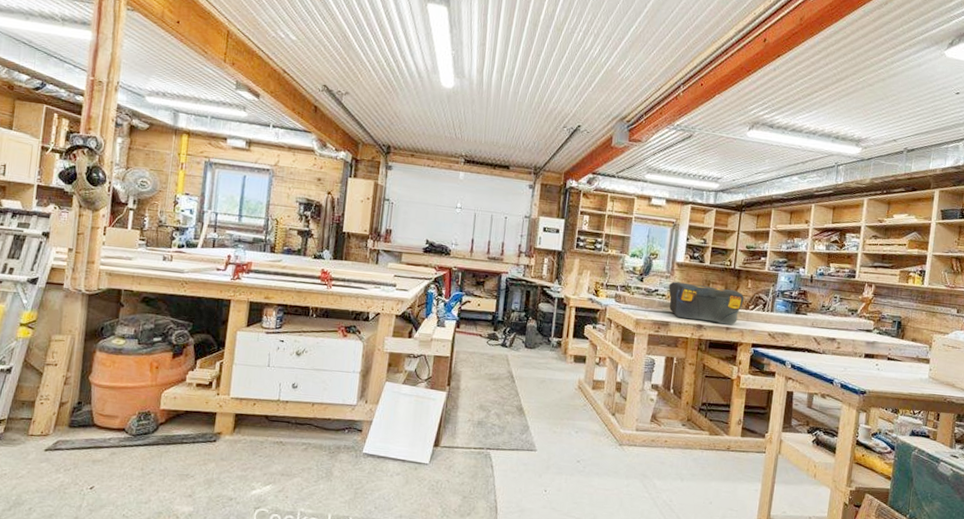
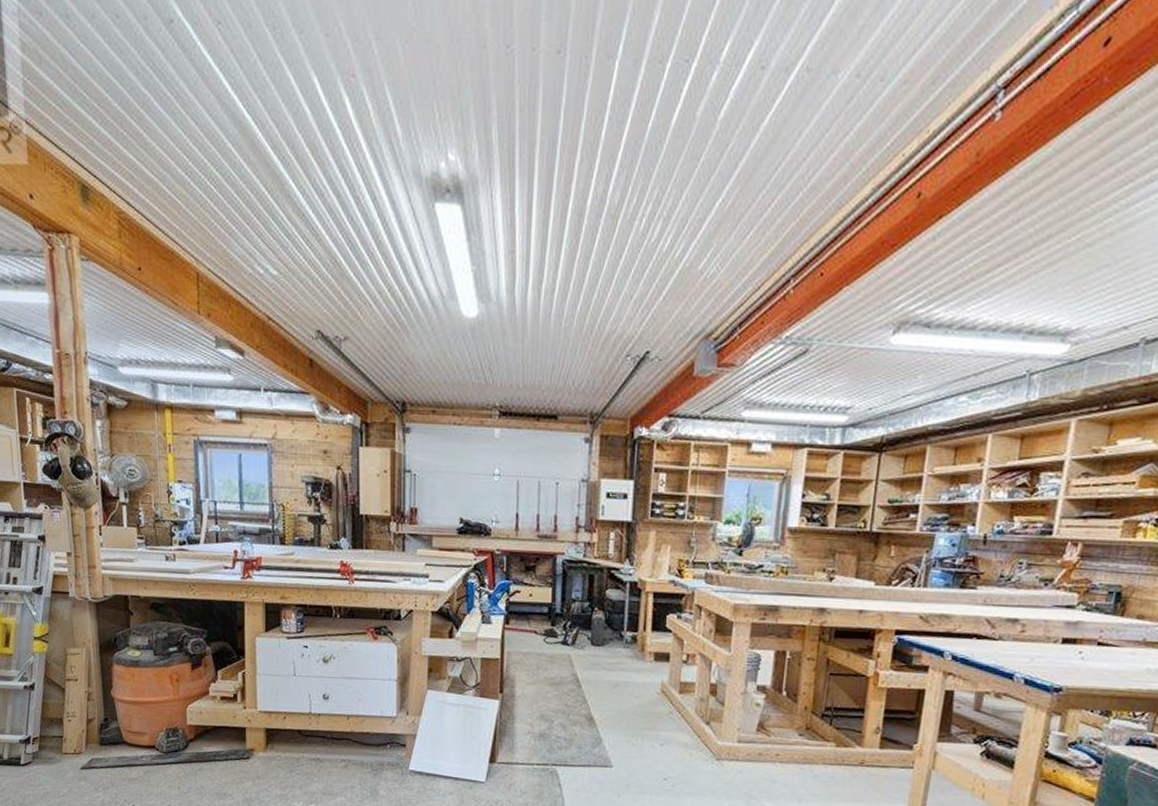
toolbox: present [668,281,745,325] -> none [777,553,885,607]

